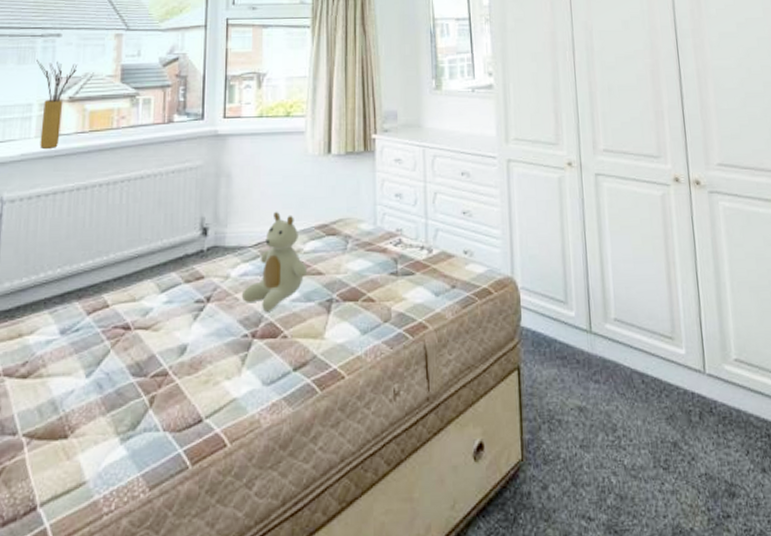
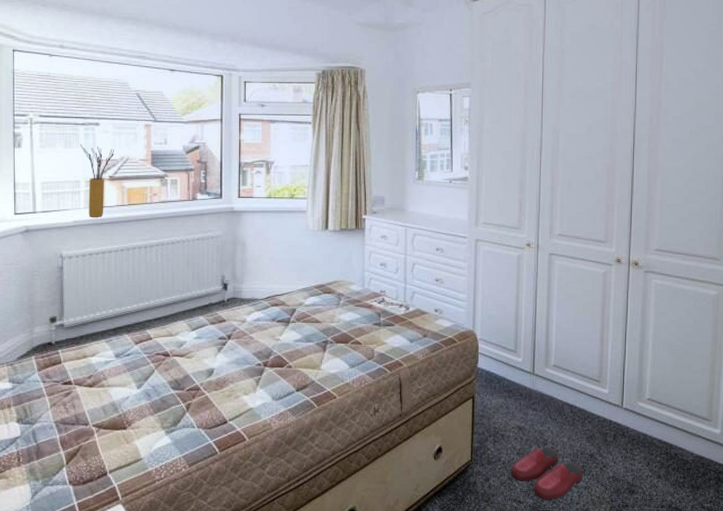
stuffed bear: present [241,211,308,312] -> none [255,273,308,348]
slippers: none [573,435,667,513] -> present [510,447,583,499]

